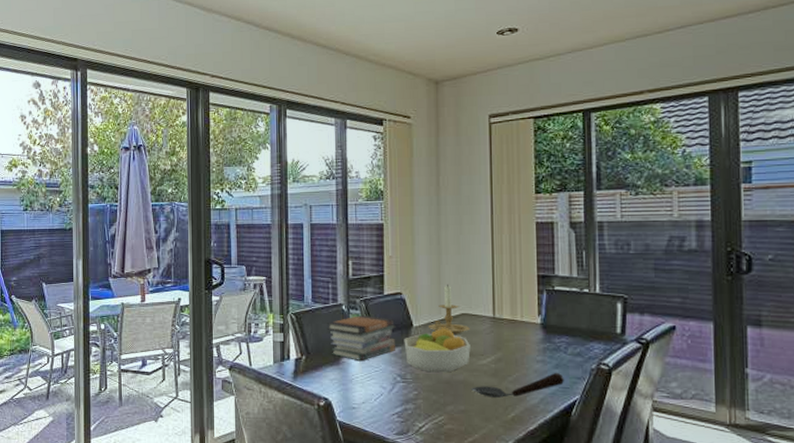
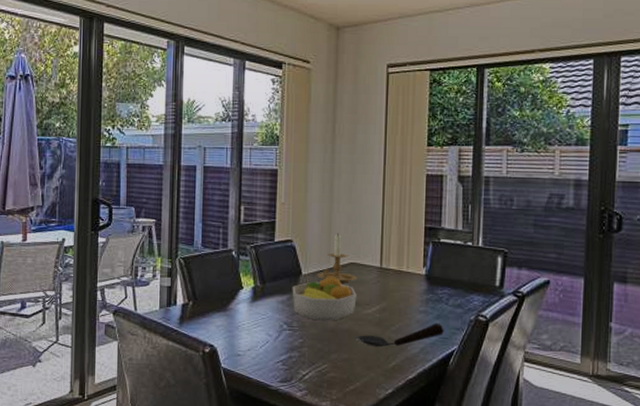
book stack: present [327,314,396,361] -> none [215,261,285,308]

